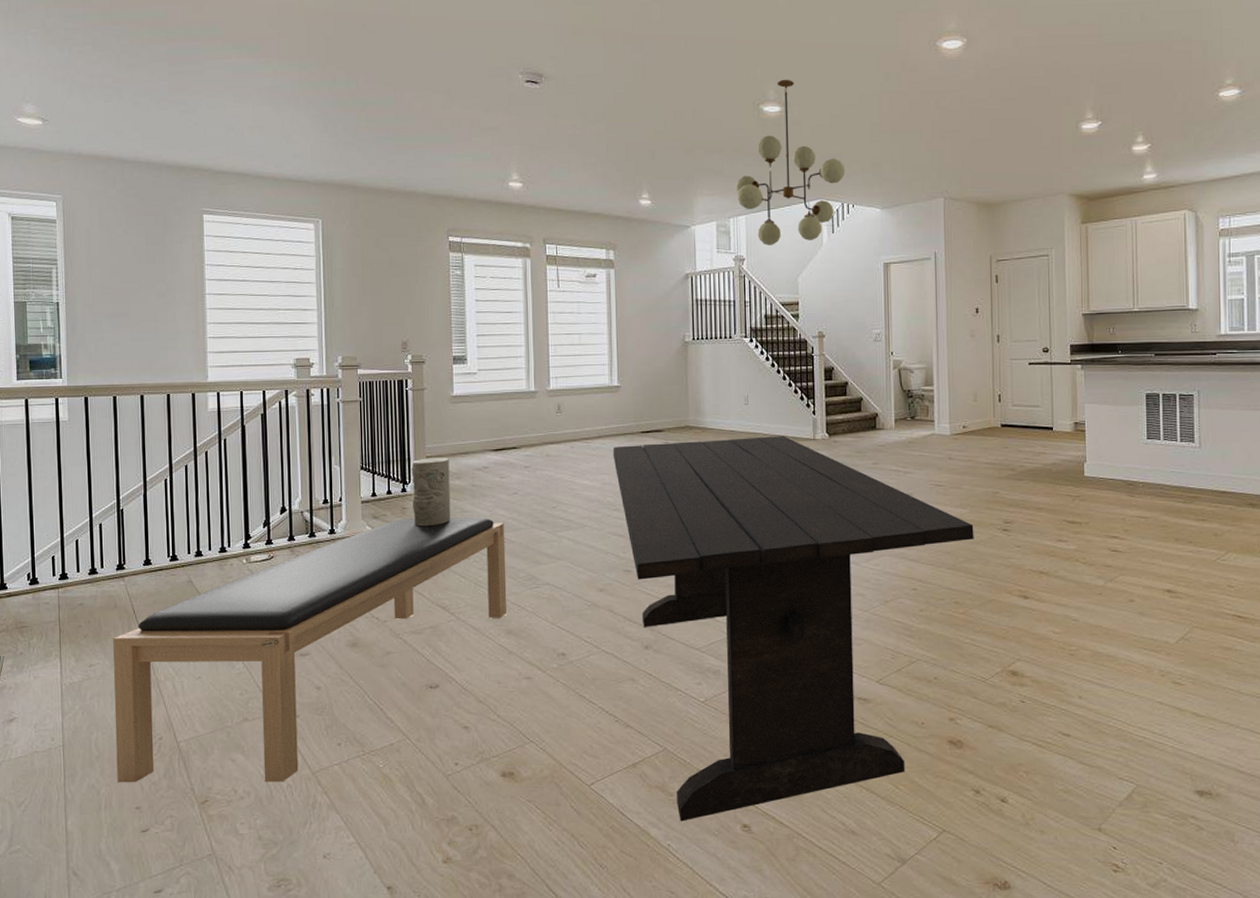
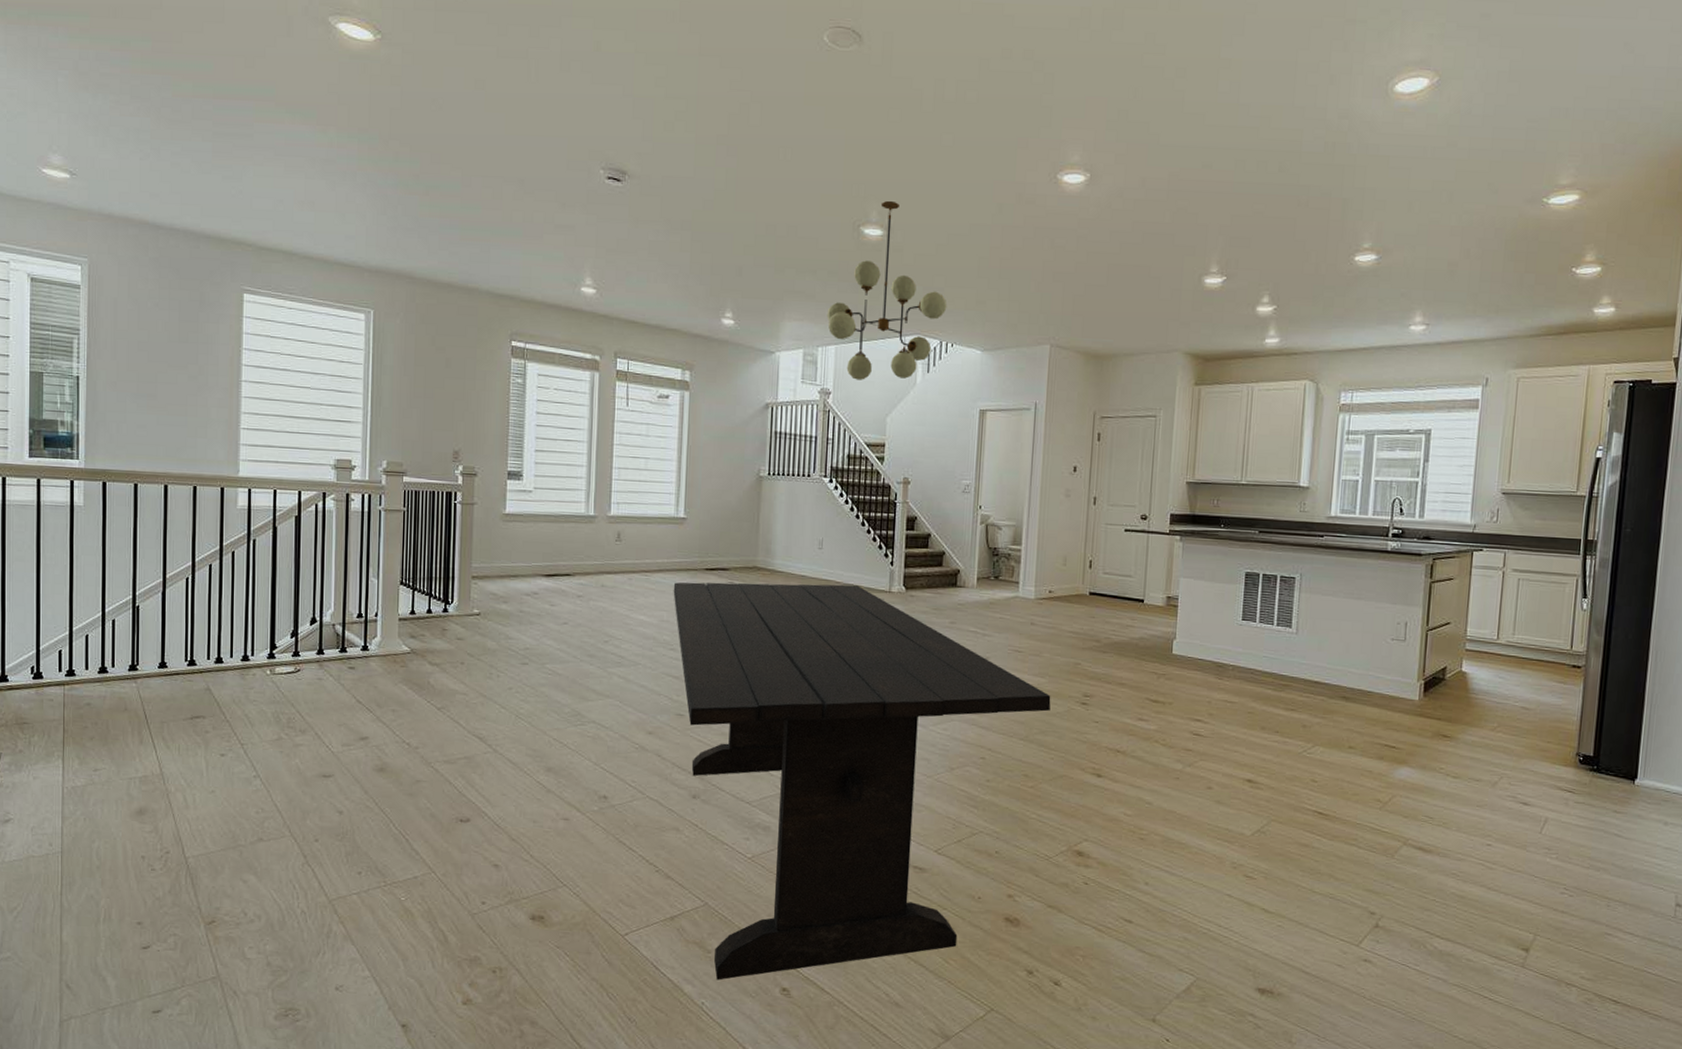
bench: present [113,517,507,783] -> none [118,640,552,908]
decorative vase: present [411,457,451,527] -> none [454,578,497,651]

